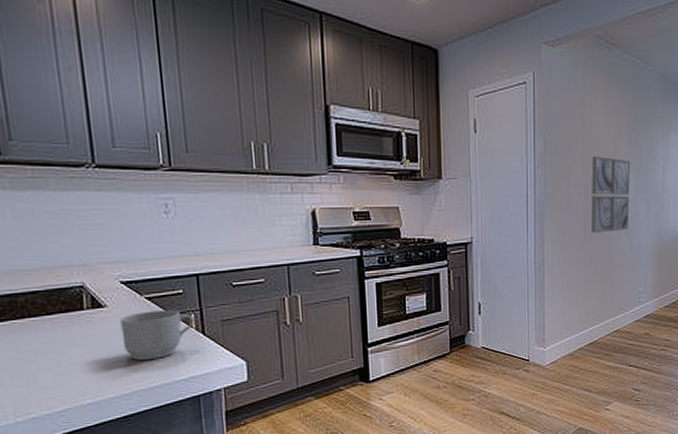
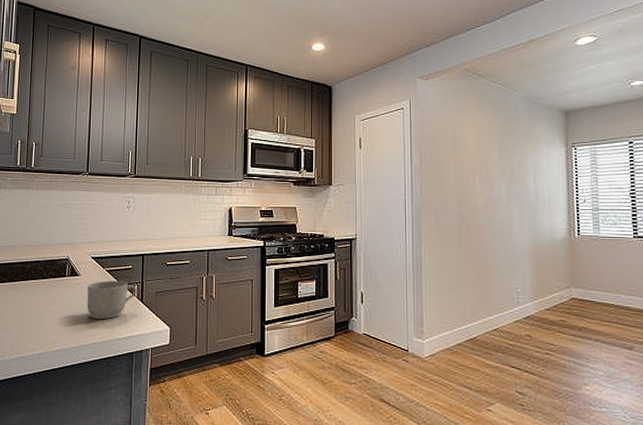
wall art: present [591,156,630,233] -> none [464,167,502,235]

